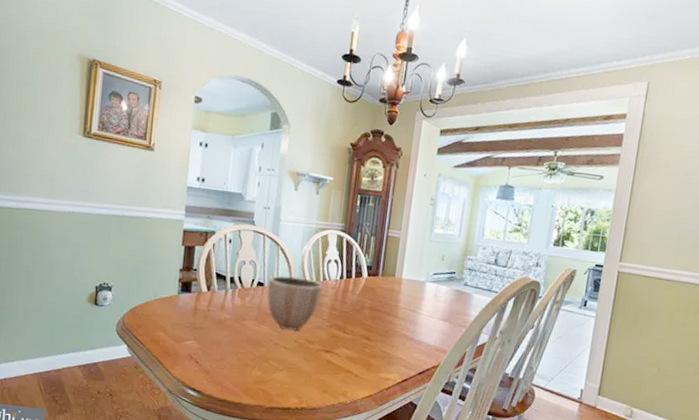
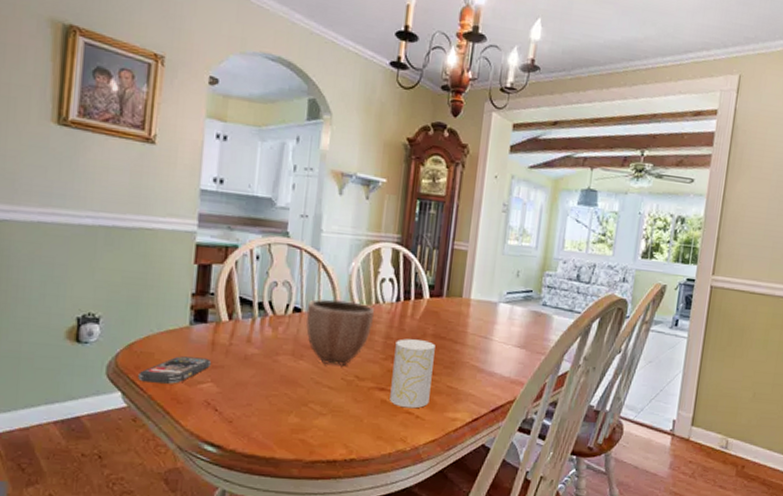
smartphone: none [139,318,194,341] -> present [138,356,212,384]
cup: none [333,310,372,369] -> present [389,339,435,409]

